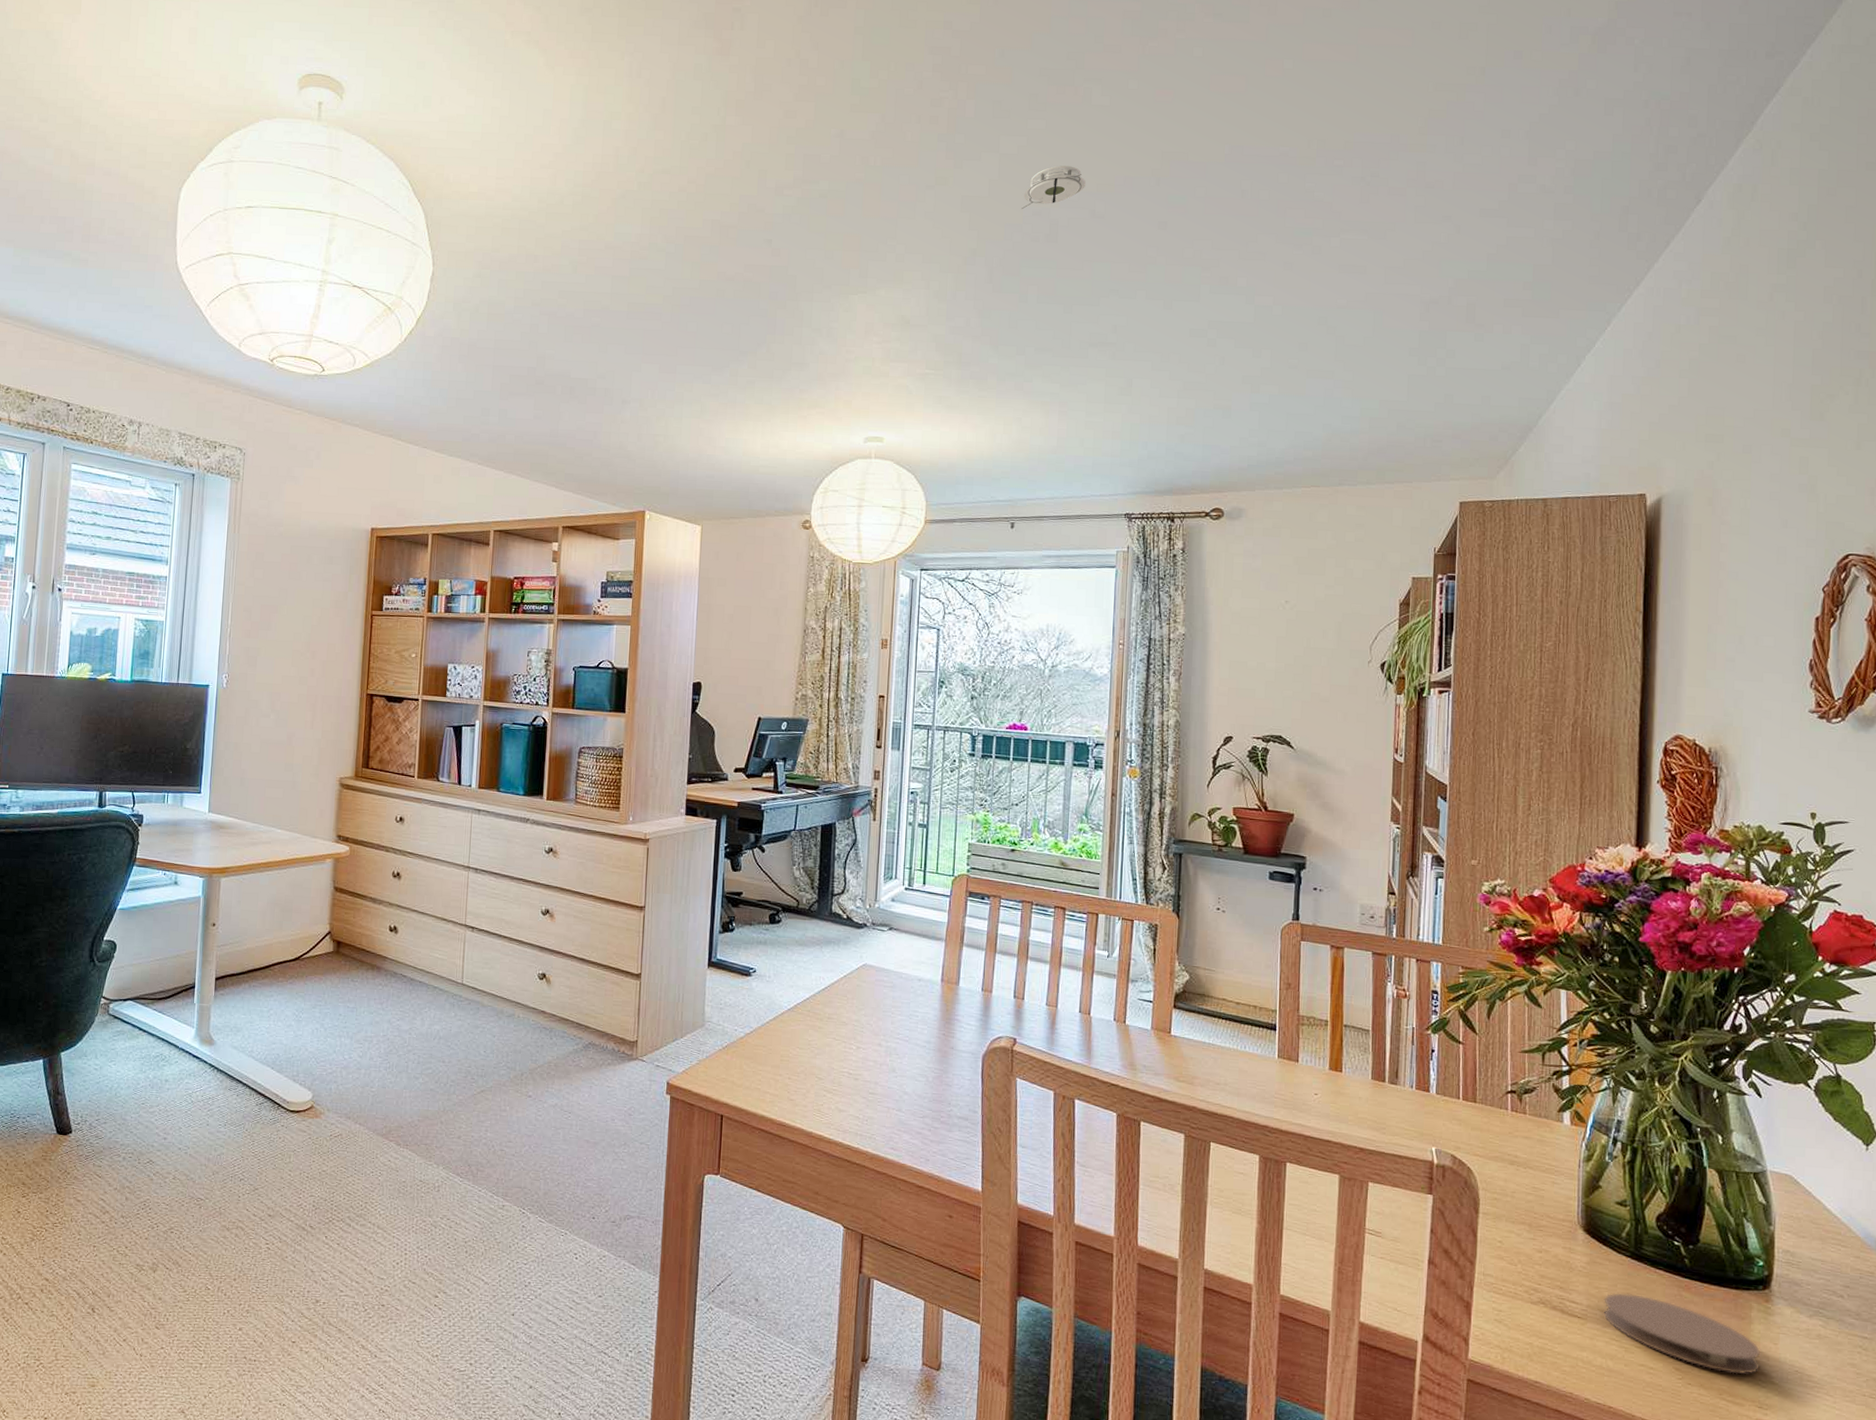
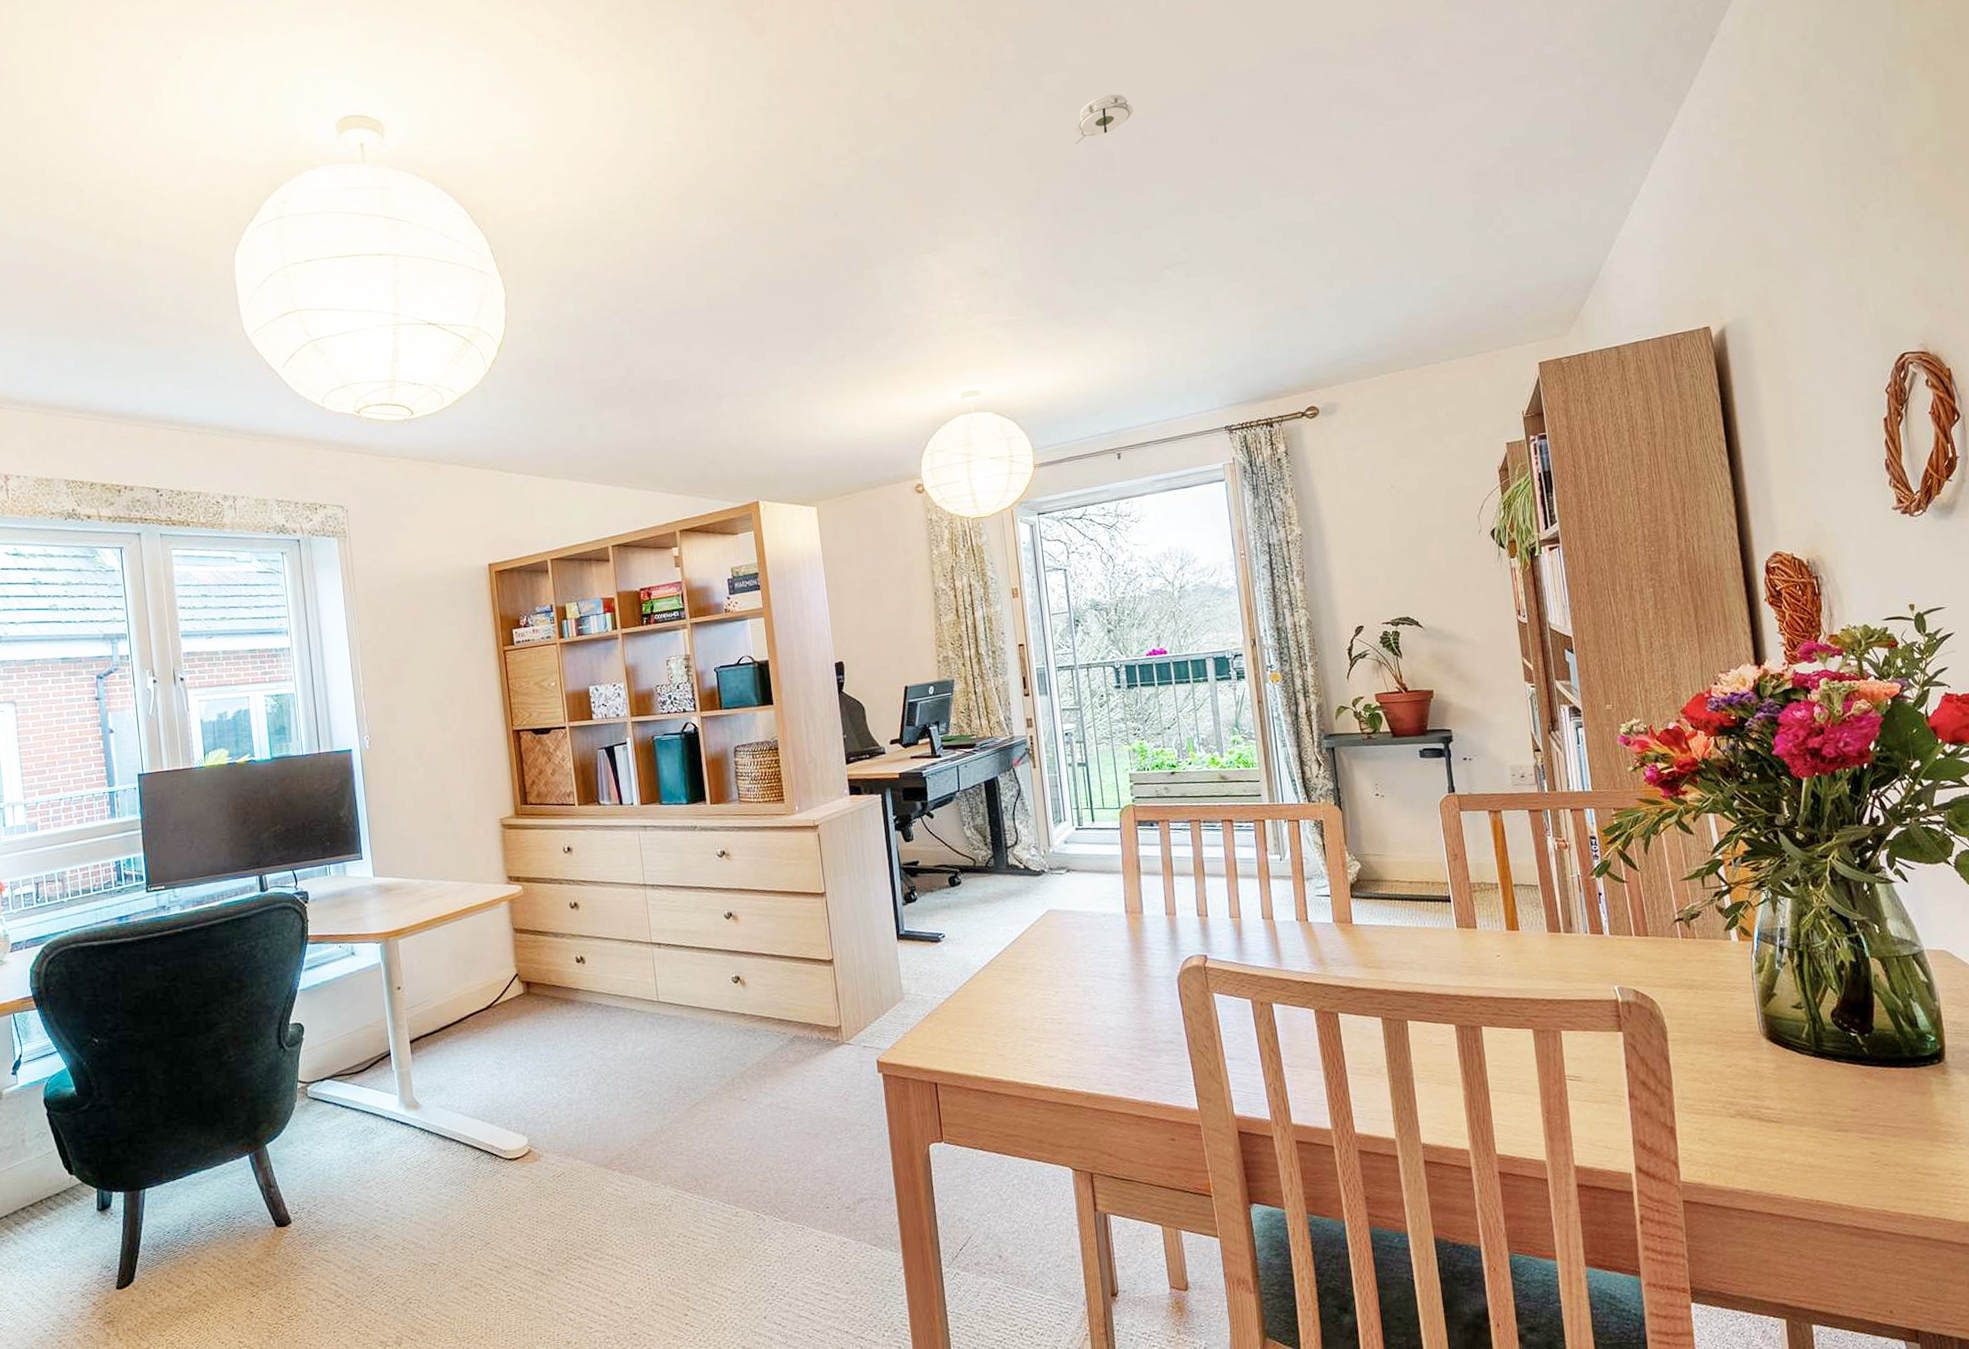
coaster: present [1603,1293,1761,1374] -> none [1795,1089,1948,1148]

